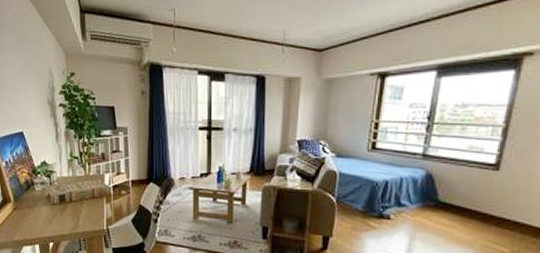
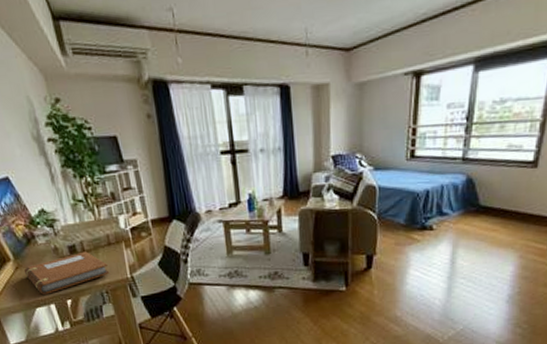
notebook: none [19,201,90,235] -> present [24,251,110,295]

